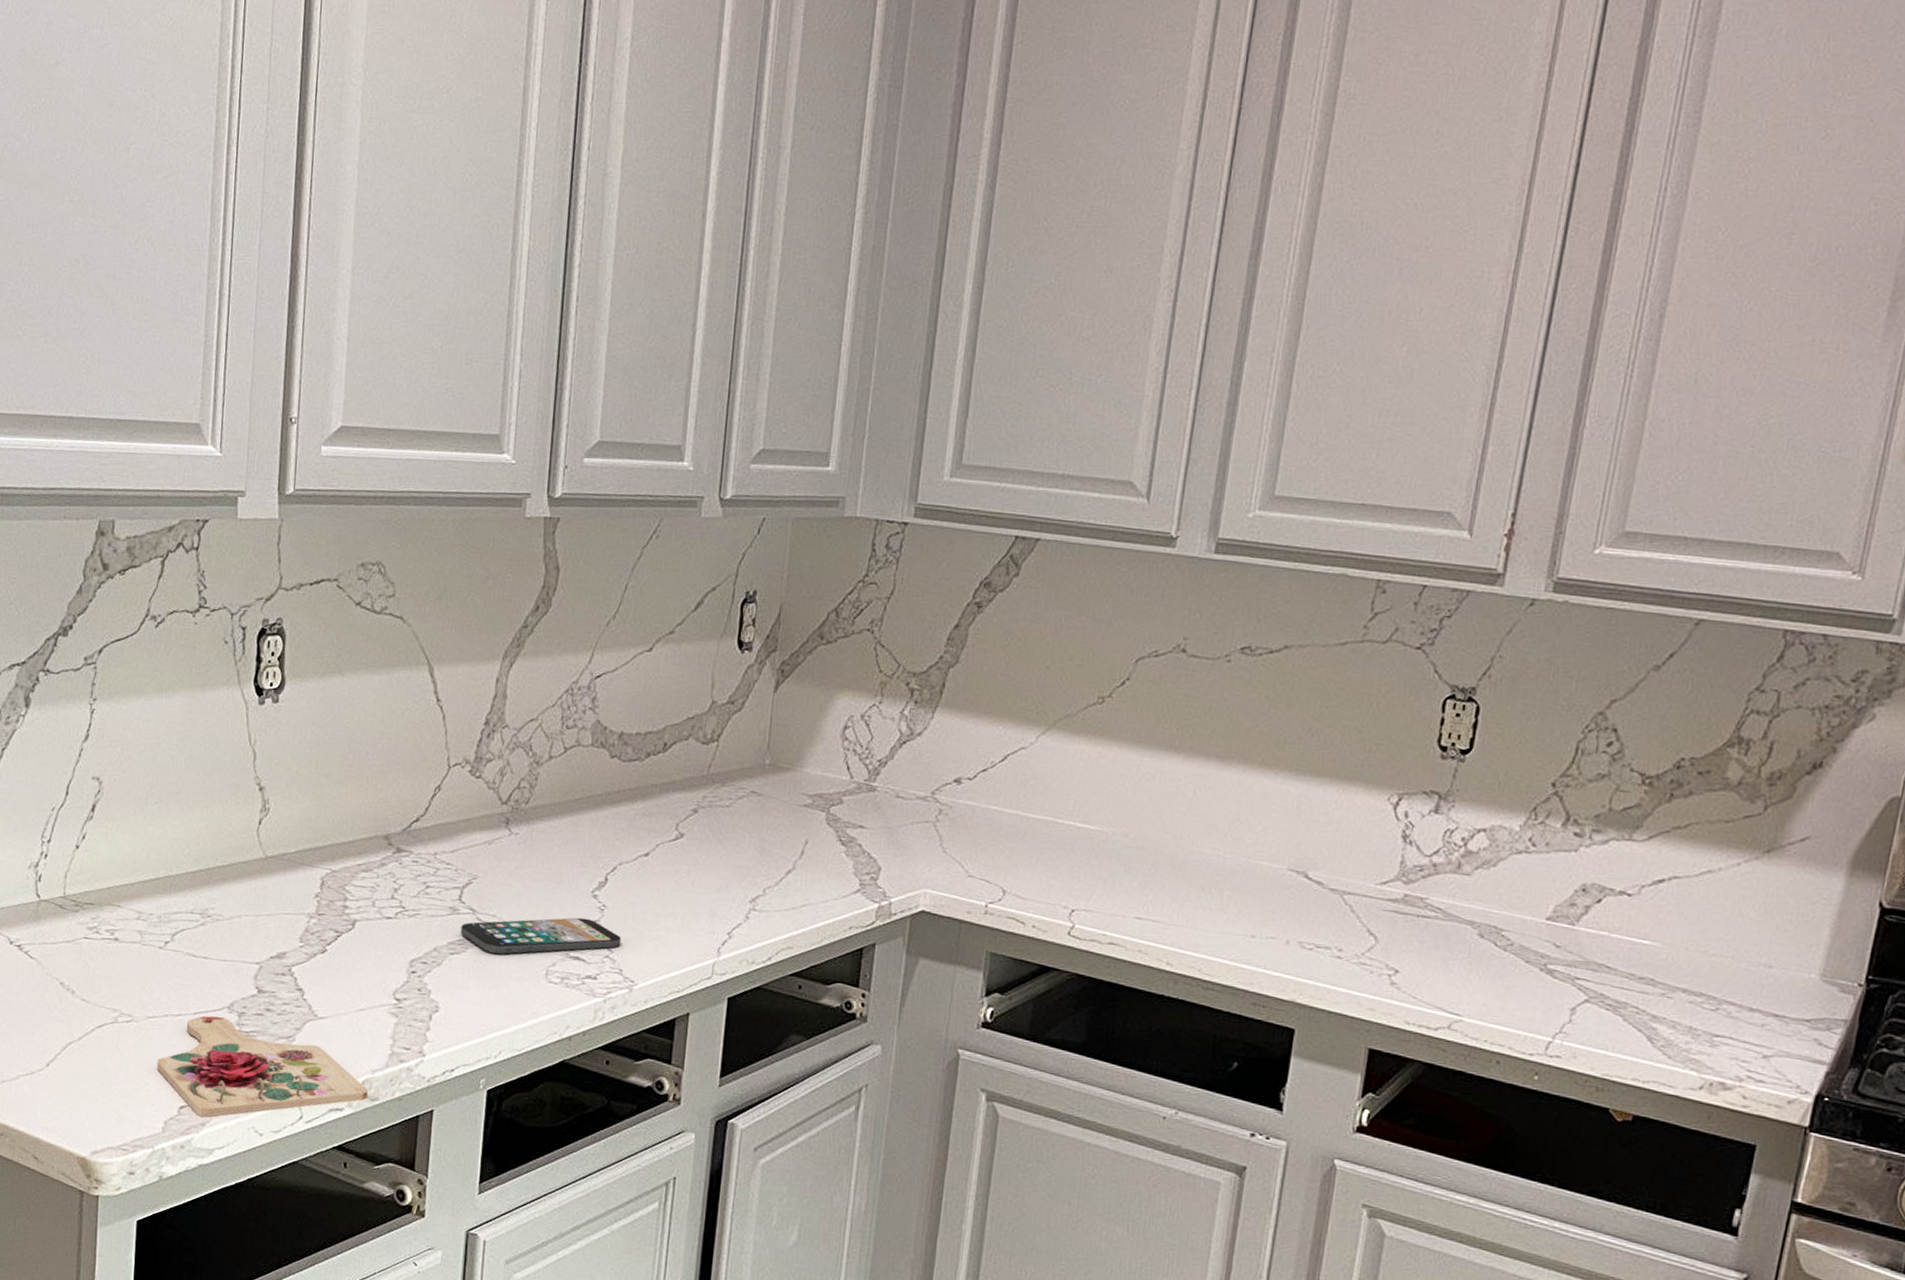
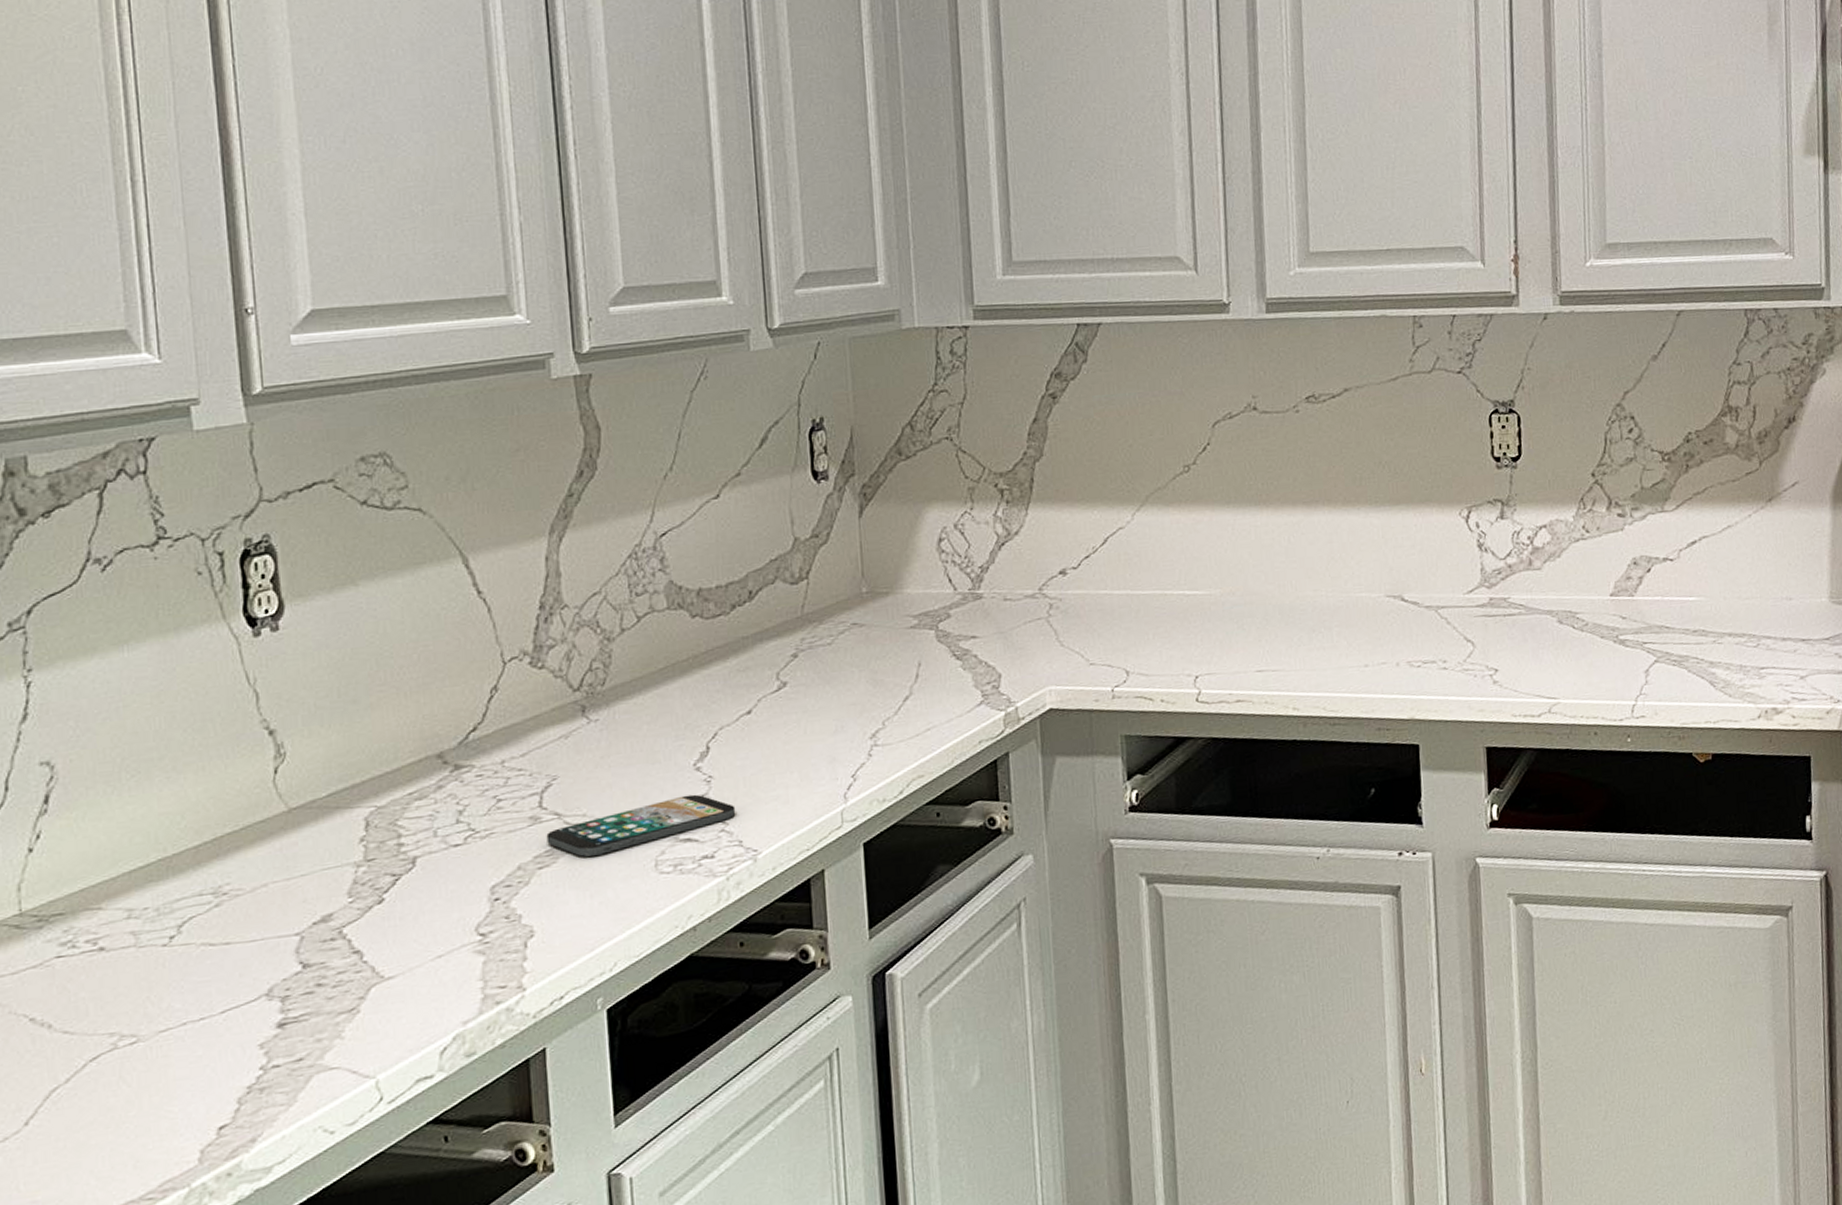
cutting board: present [157,1015,368,1117] -> none [179,1007,462,1132]

